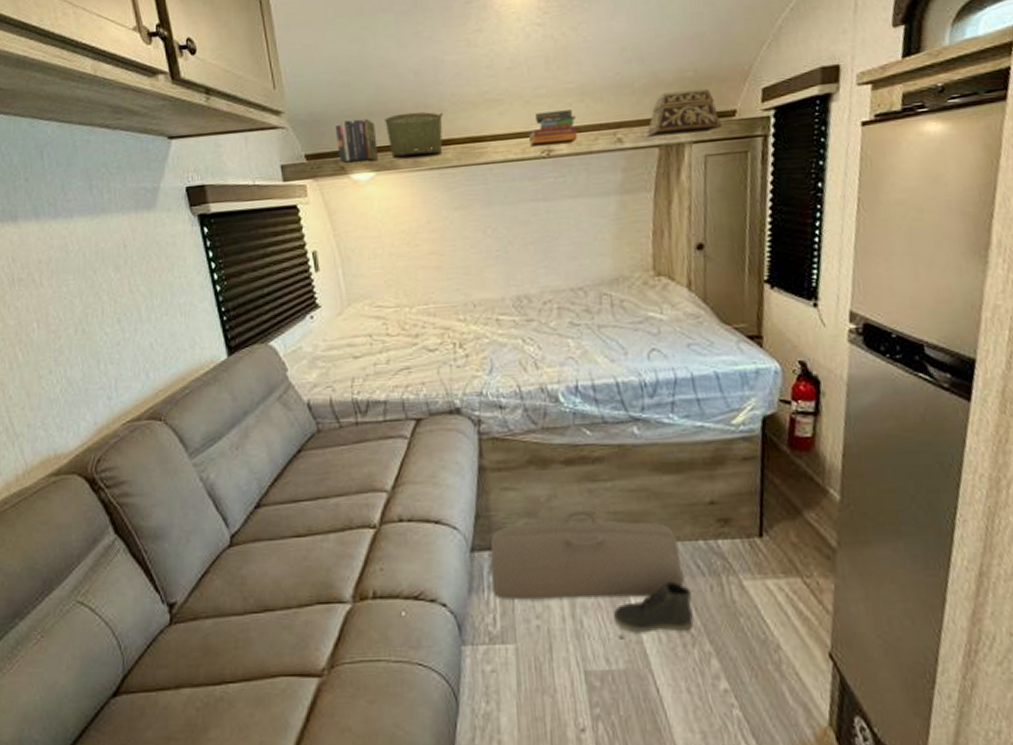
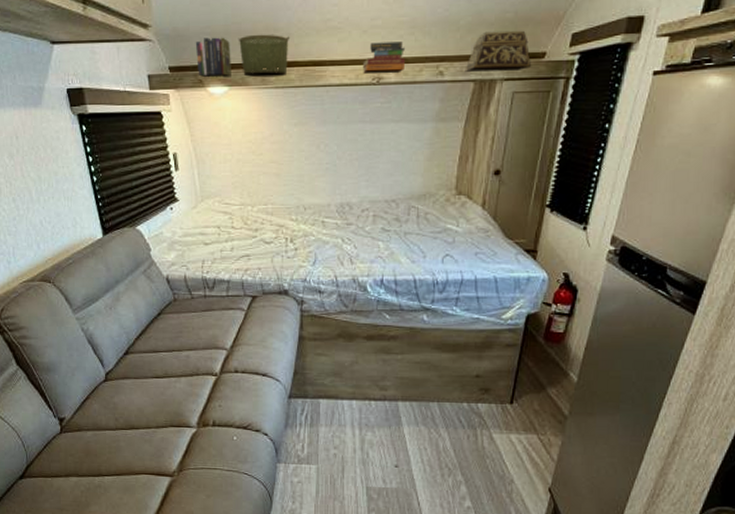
duffel bag: present [490,510,684,600] -> none [303,374,448,439]
sneaker: present [613,582,694,633] -> none [392,431,452,466]

